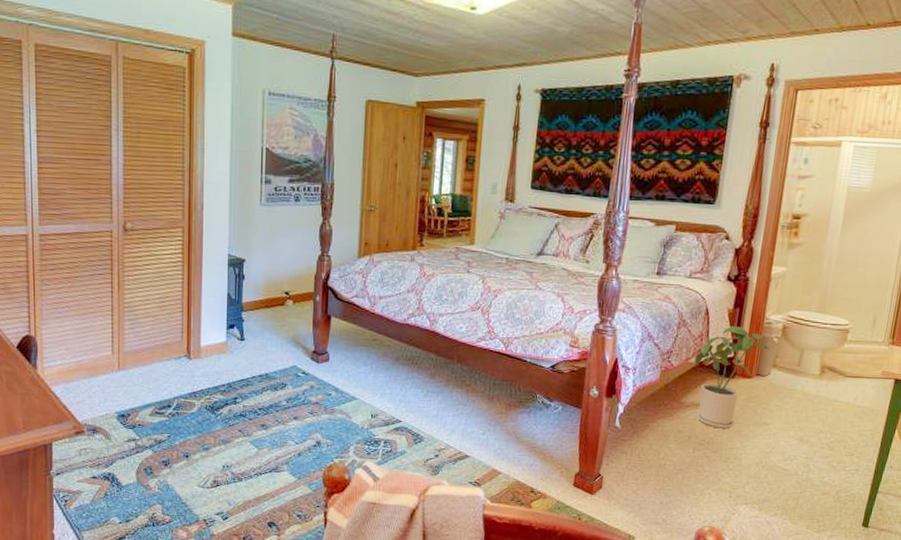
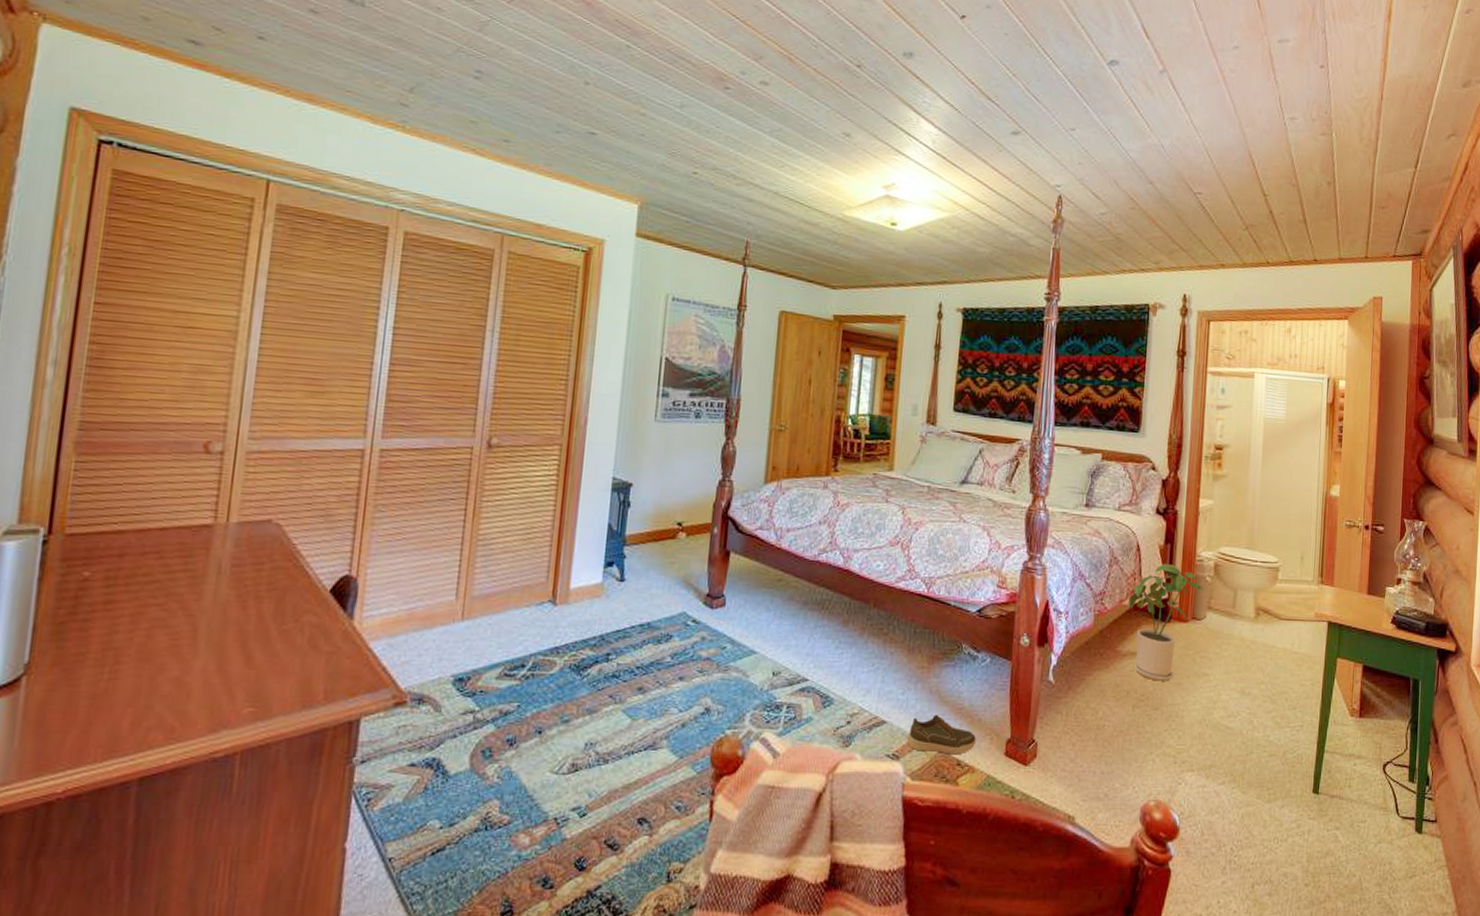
shoe: none [487,451,549,484] -> present [907,714,977,755]

